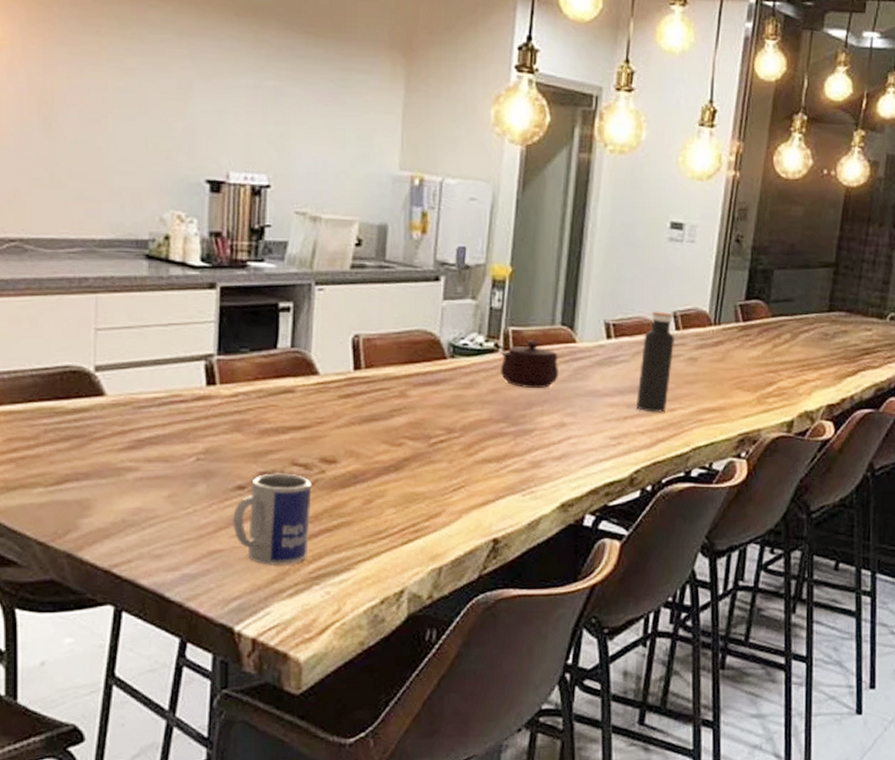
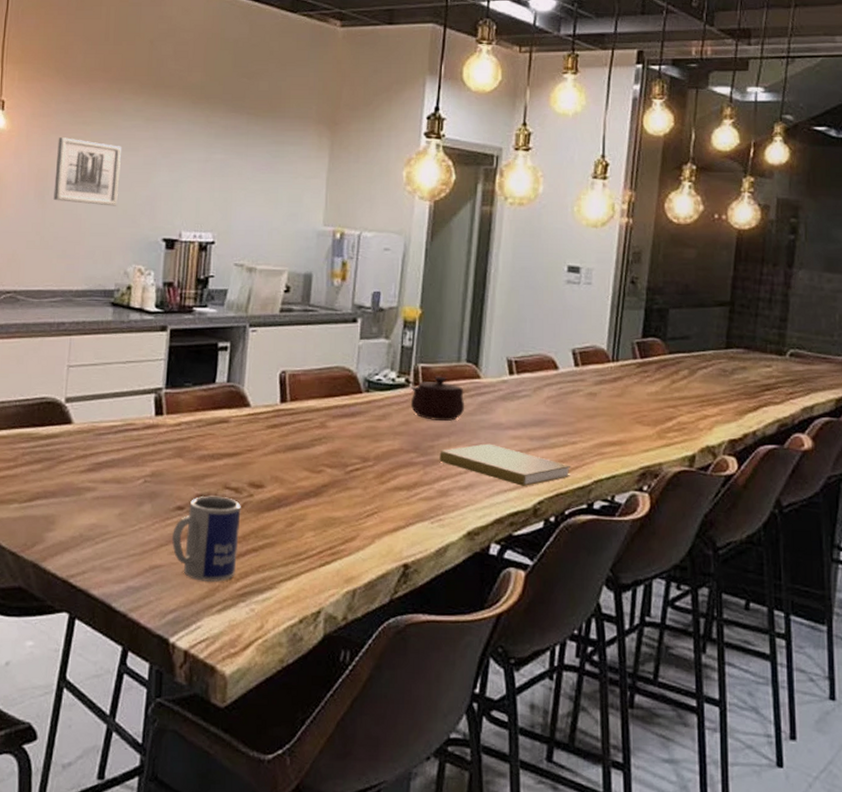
wall art: none [63,50,148,139] -> present [53,137,121,206]
book: none [531,412,668,455] -> present [439,443,570,486]
water bottle: present [636,311,674,412] -> none [539,348,574,445]

